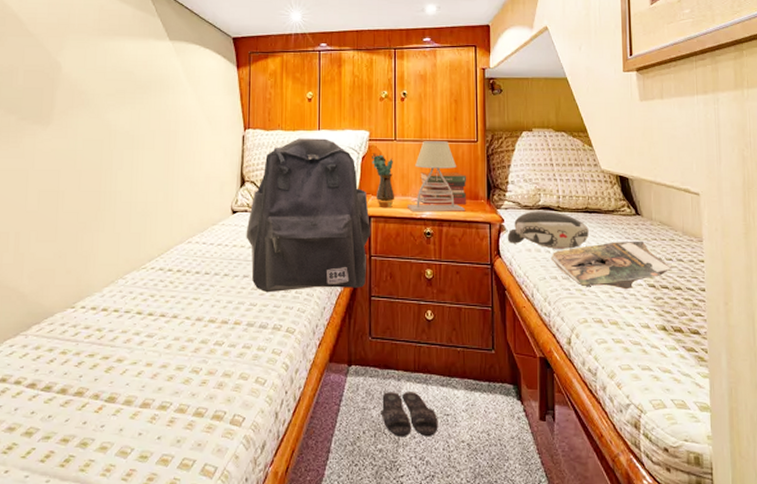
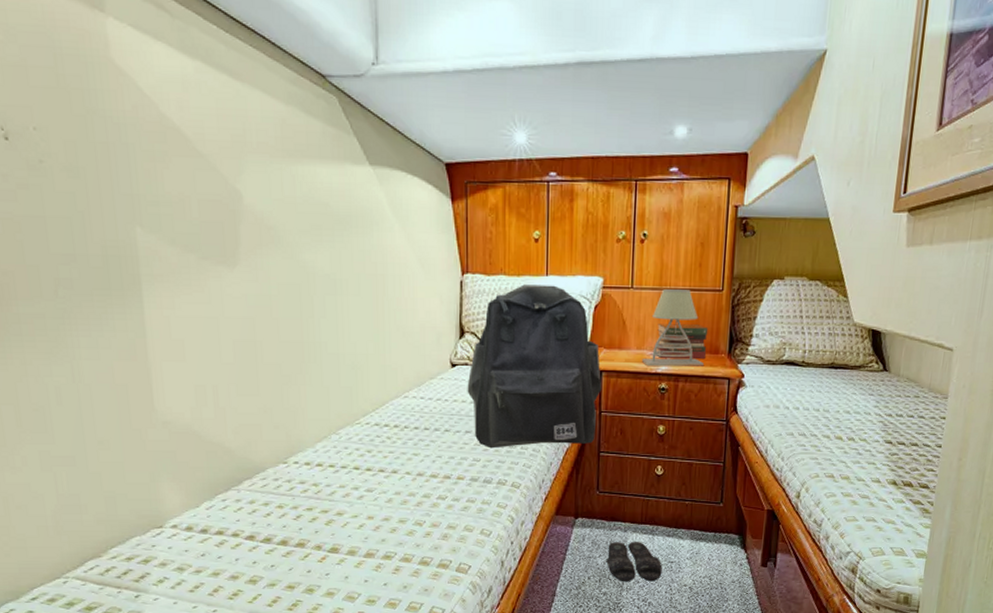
vase: present [372,153,395,208] -> none [605,302,630,362]
plush toy: present [507,211,590,249] -> none [745,366,833,405]
magazine: present [550,242,672,290] -> none [788,398,912,446]

